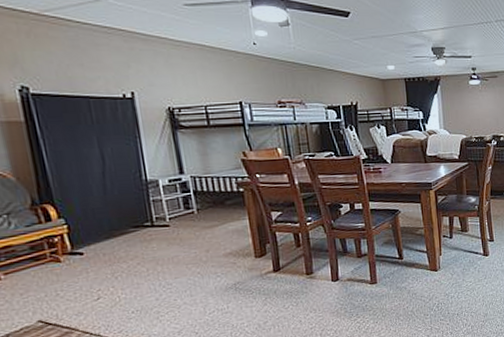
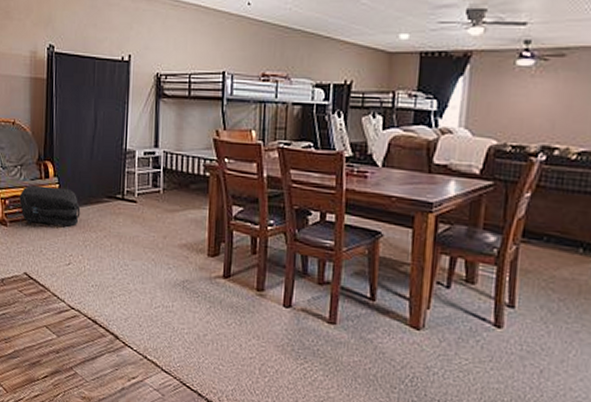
backpack: none [10,227,103,277] -> present [15,185,81,227]

